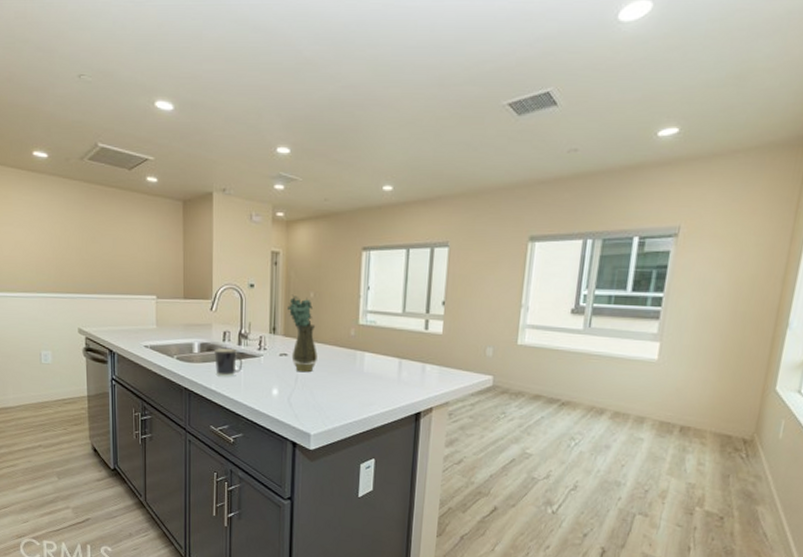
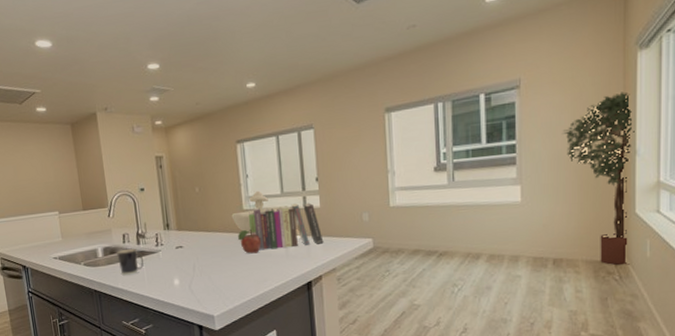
vase: present [288,294,317,373] -> none [177,192,210,261]
decorative bowl: none [345,305,400,353] -> present [231,190,281,234]
fruit: none [349,347,374,374] -> present [238,230,262,254]
books: none [363,324,441,375] -> present [249,202,324,251]
potted tree: none [714,257,792,444] -> present [563,92,635,265]

